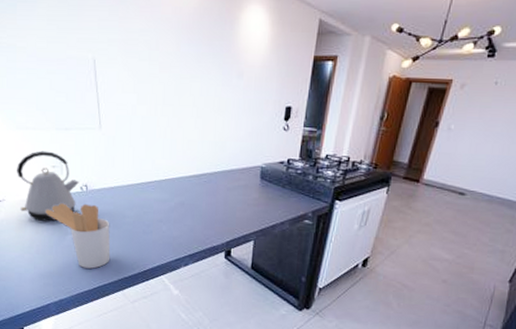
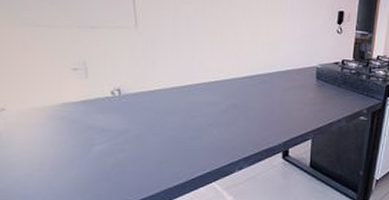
kettle: present [17,150,79,222] -> none [23,51,109,132]
utensil holder: present [45,203,111,269] -> none [64,110,151,182]

